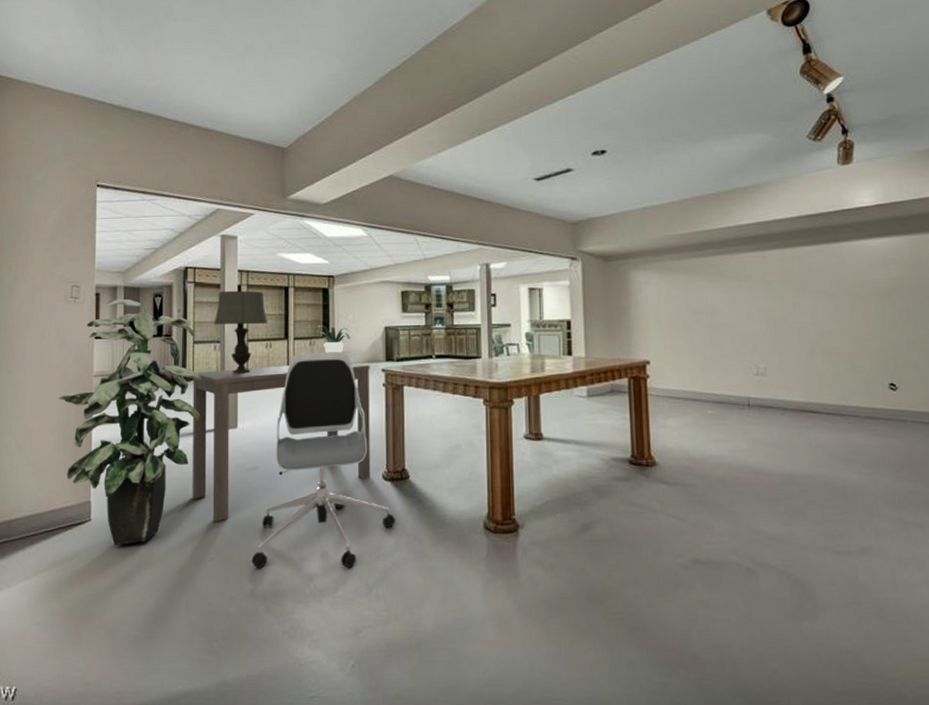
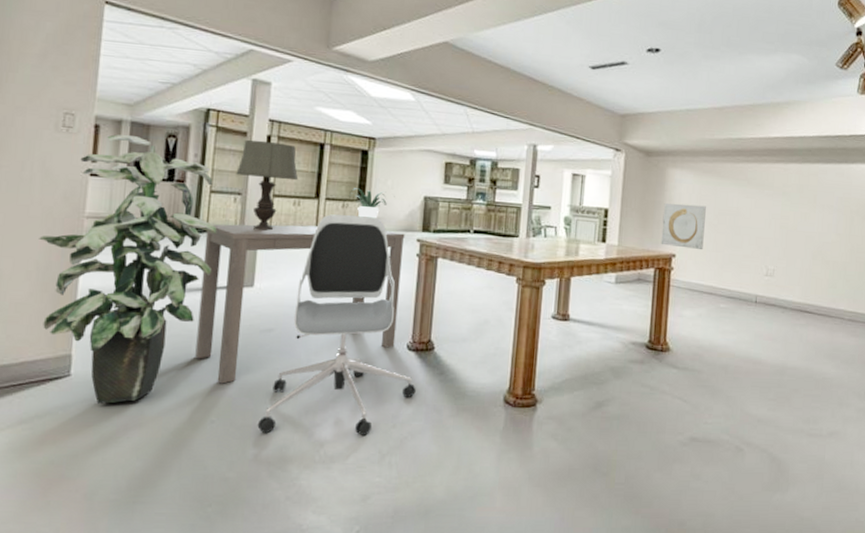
wall art: none [630,306,680,353] -> present [661,203,707,249]

